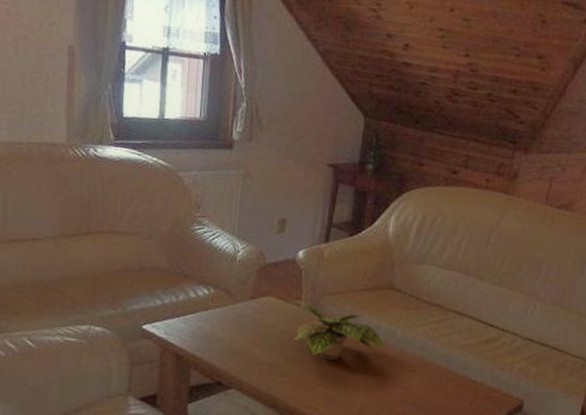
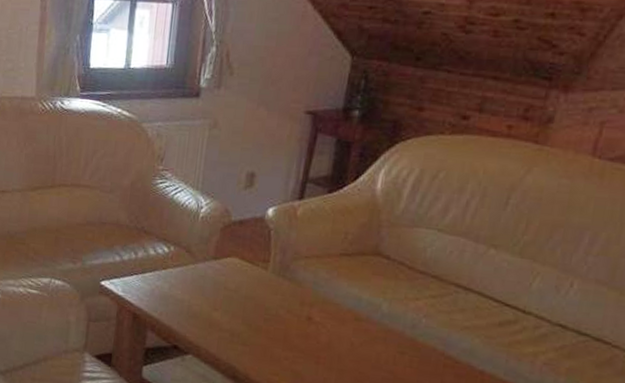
plant: present [293,301,385,361] -> none [258,263,367,333]

